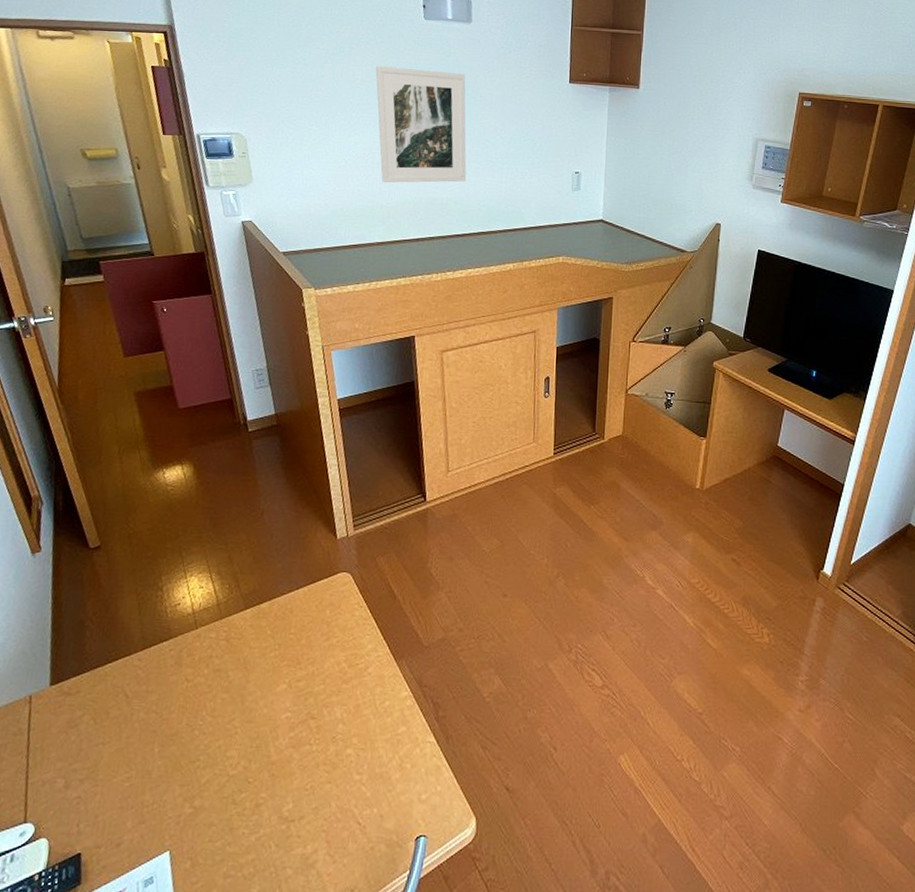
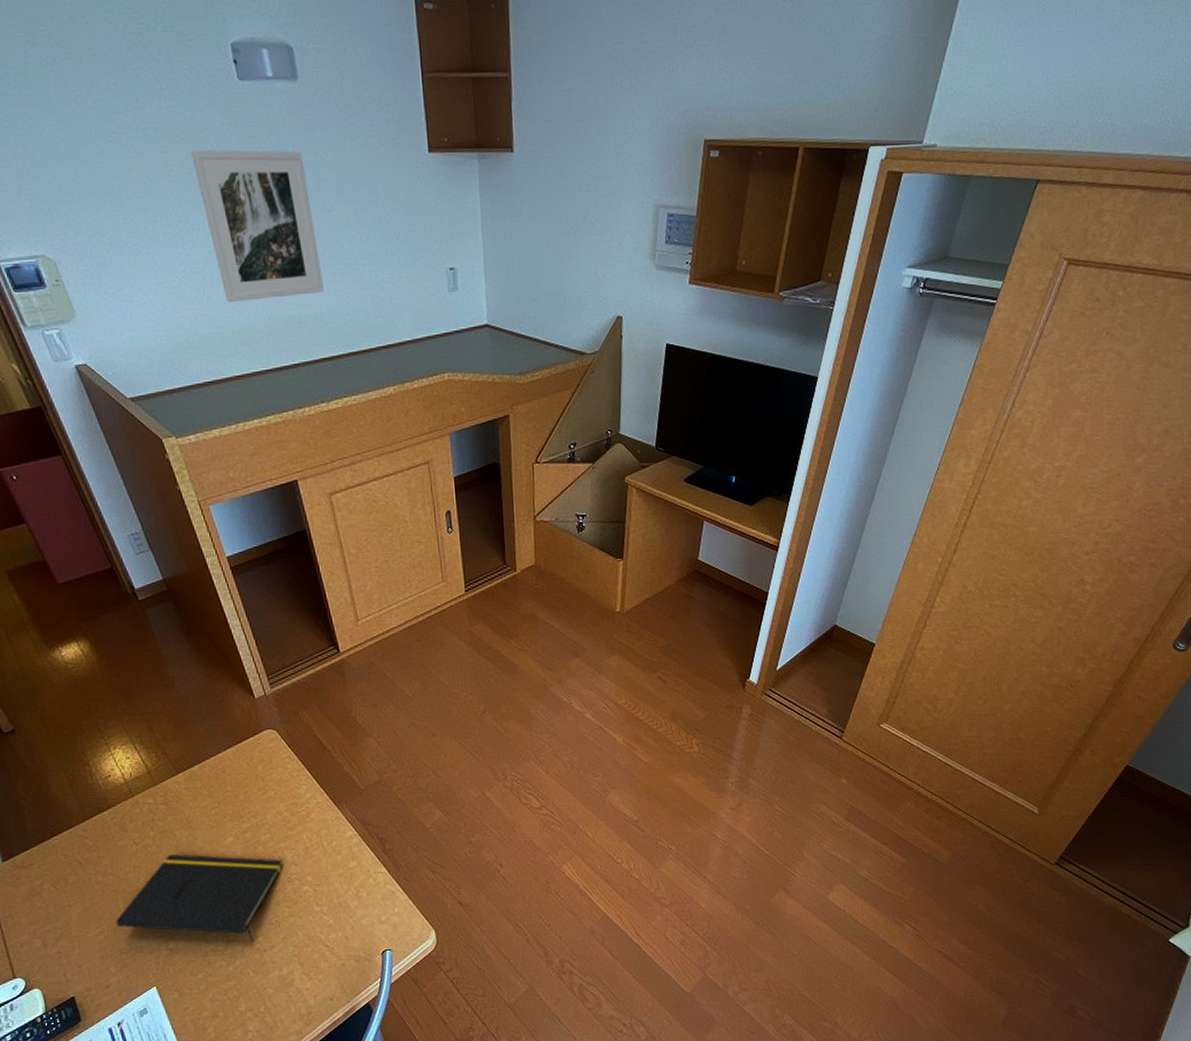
notepad: none [145,696,331,810] -> present [115,854,283,943]

